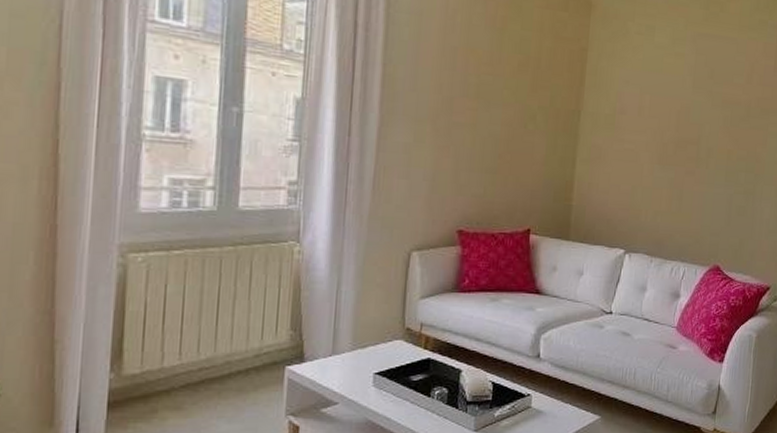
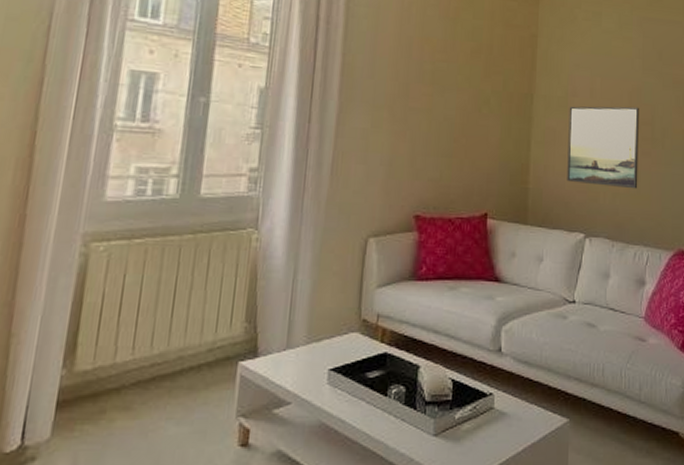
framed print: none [610,124,686,208] -> present [567,106,639,189]

